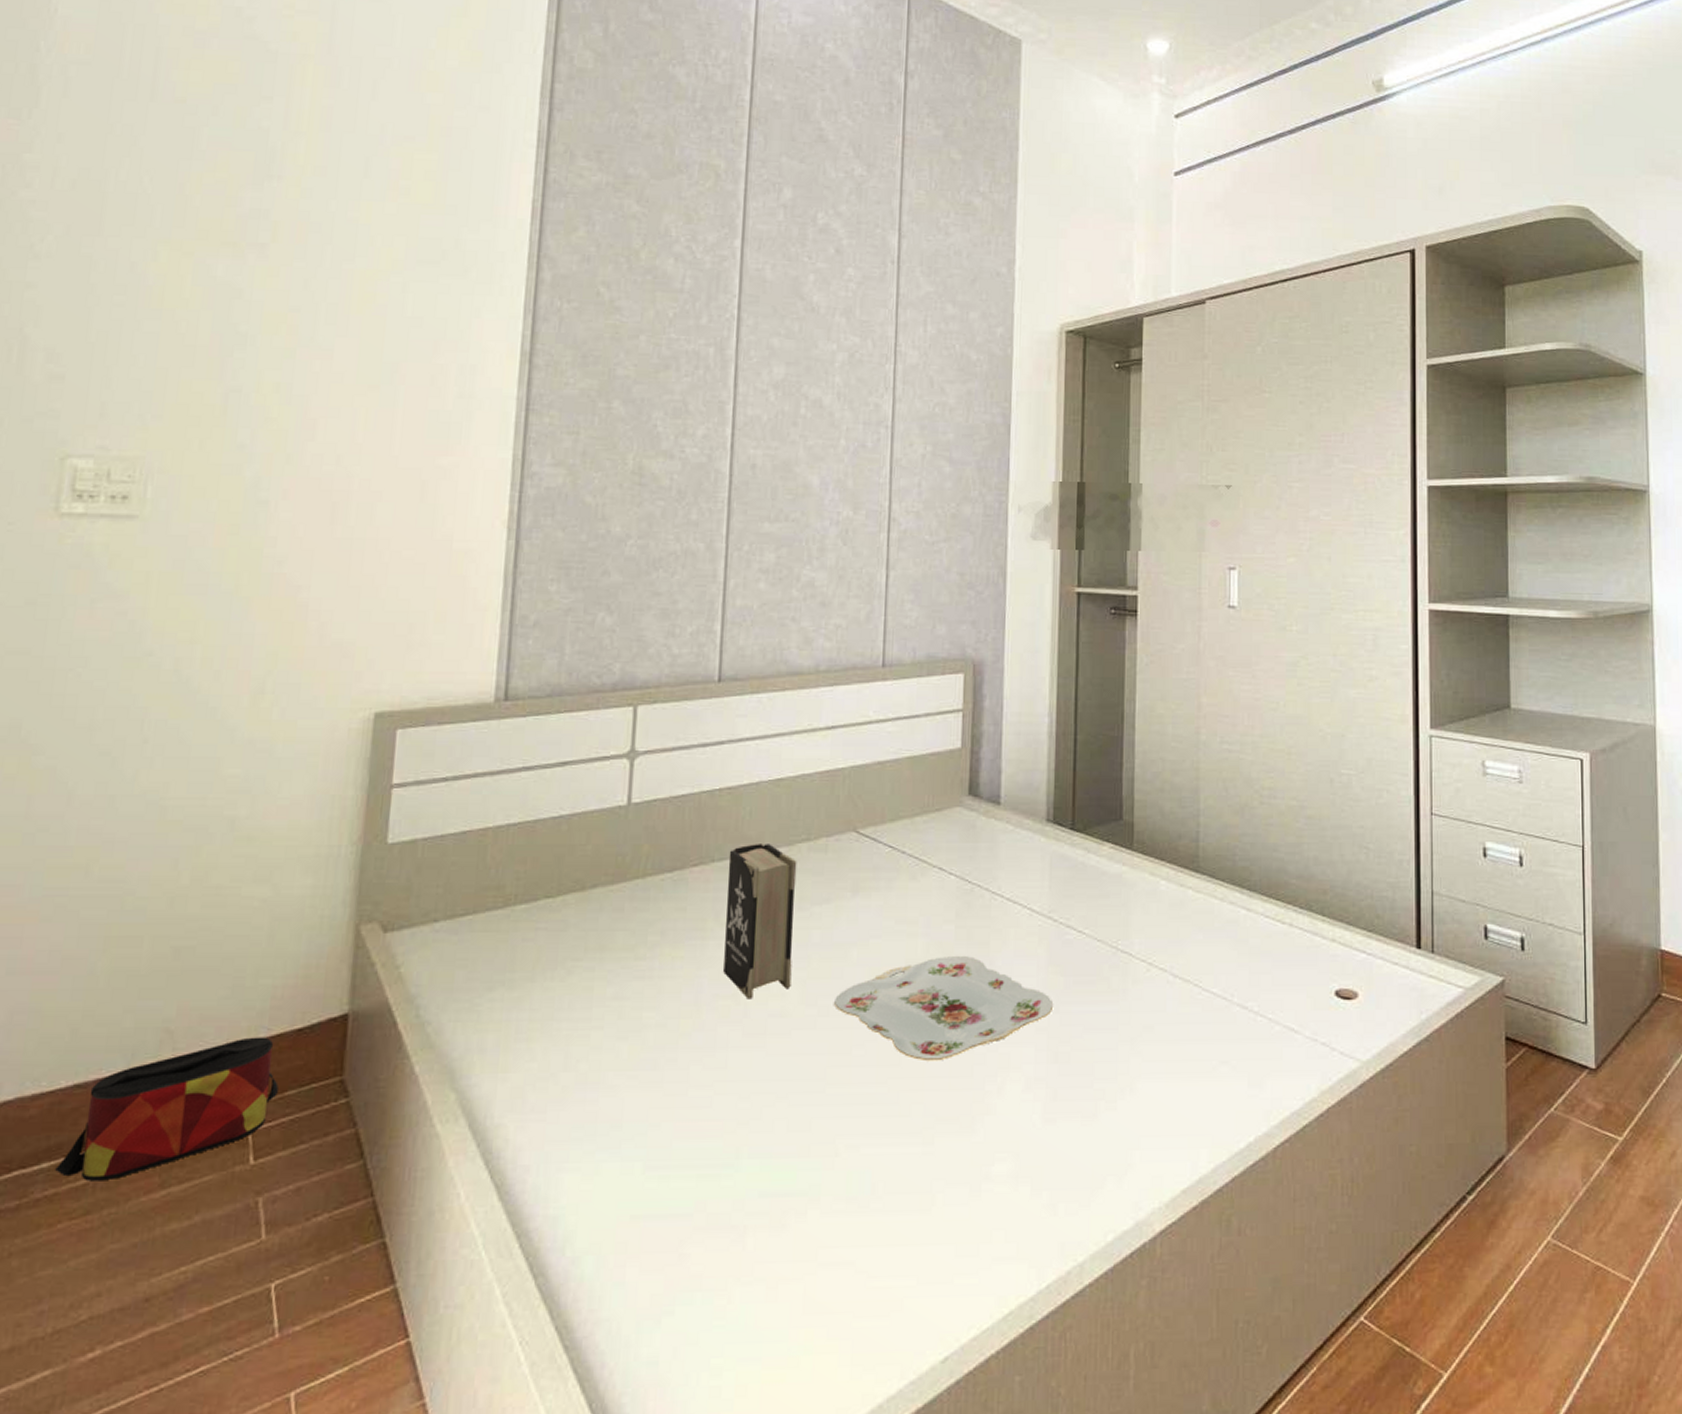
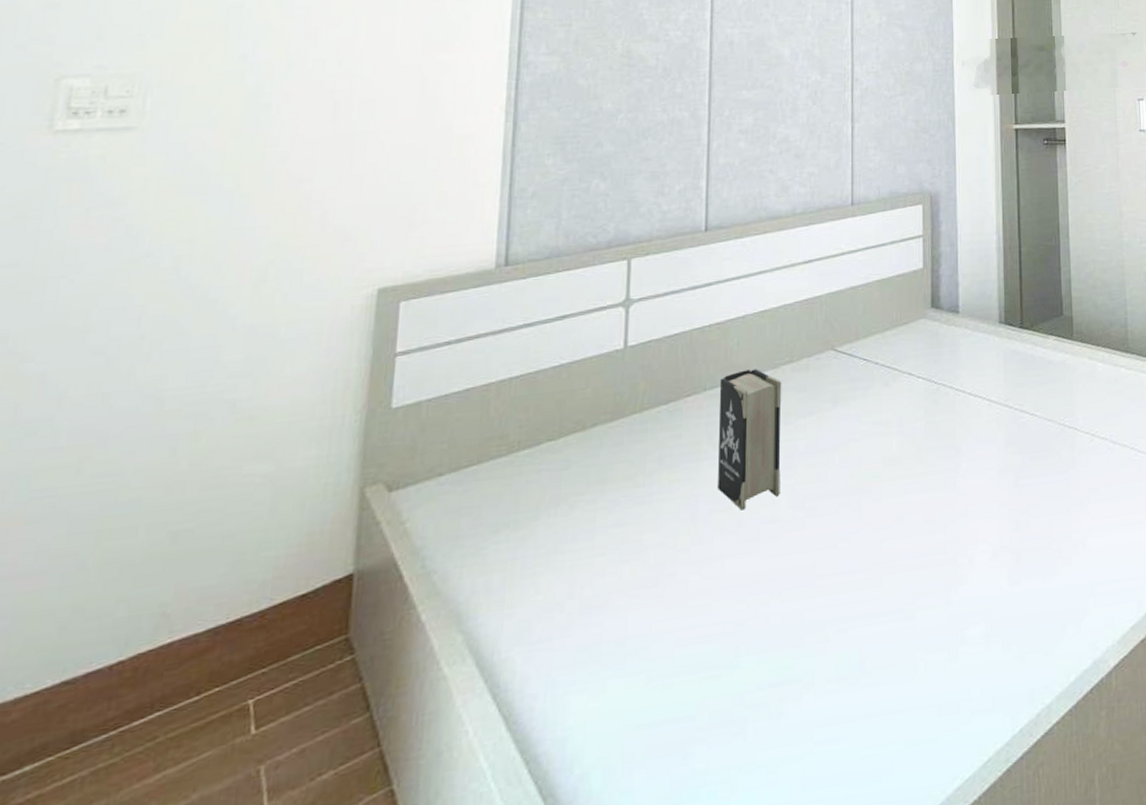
bag: present [55,1037,279,1181] -> none [39,607,281,778]
serving tray: present [833,955,1054,1062] -> none [819,447,1013,545]

